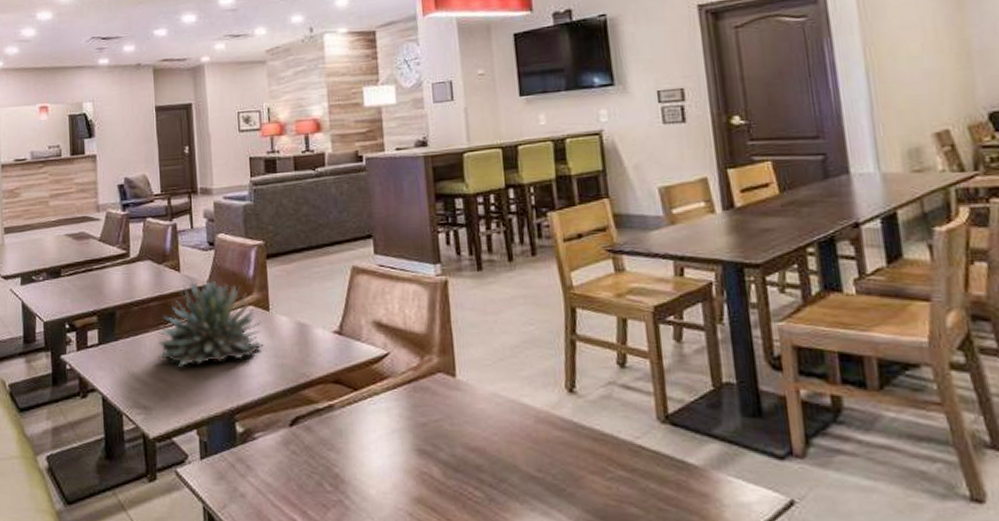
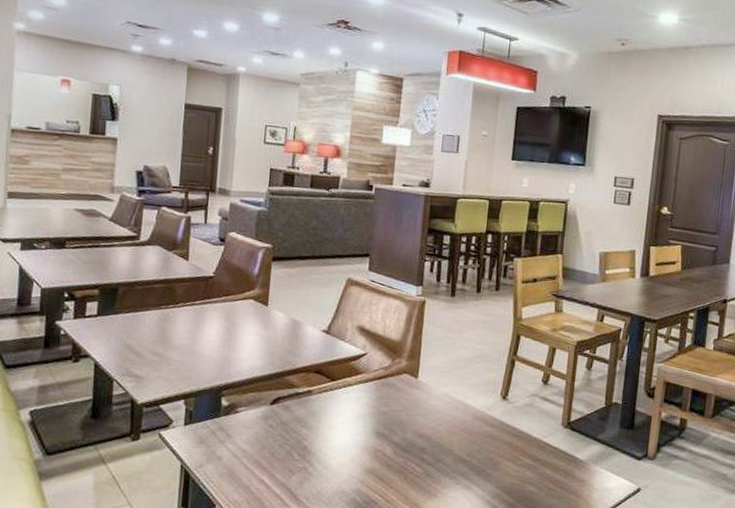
succulent plant: present [157,279,264,366] -> none [155,270,259,345]

